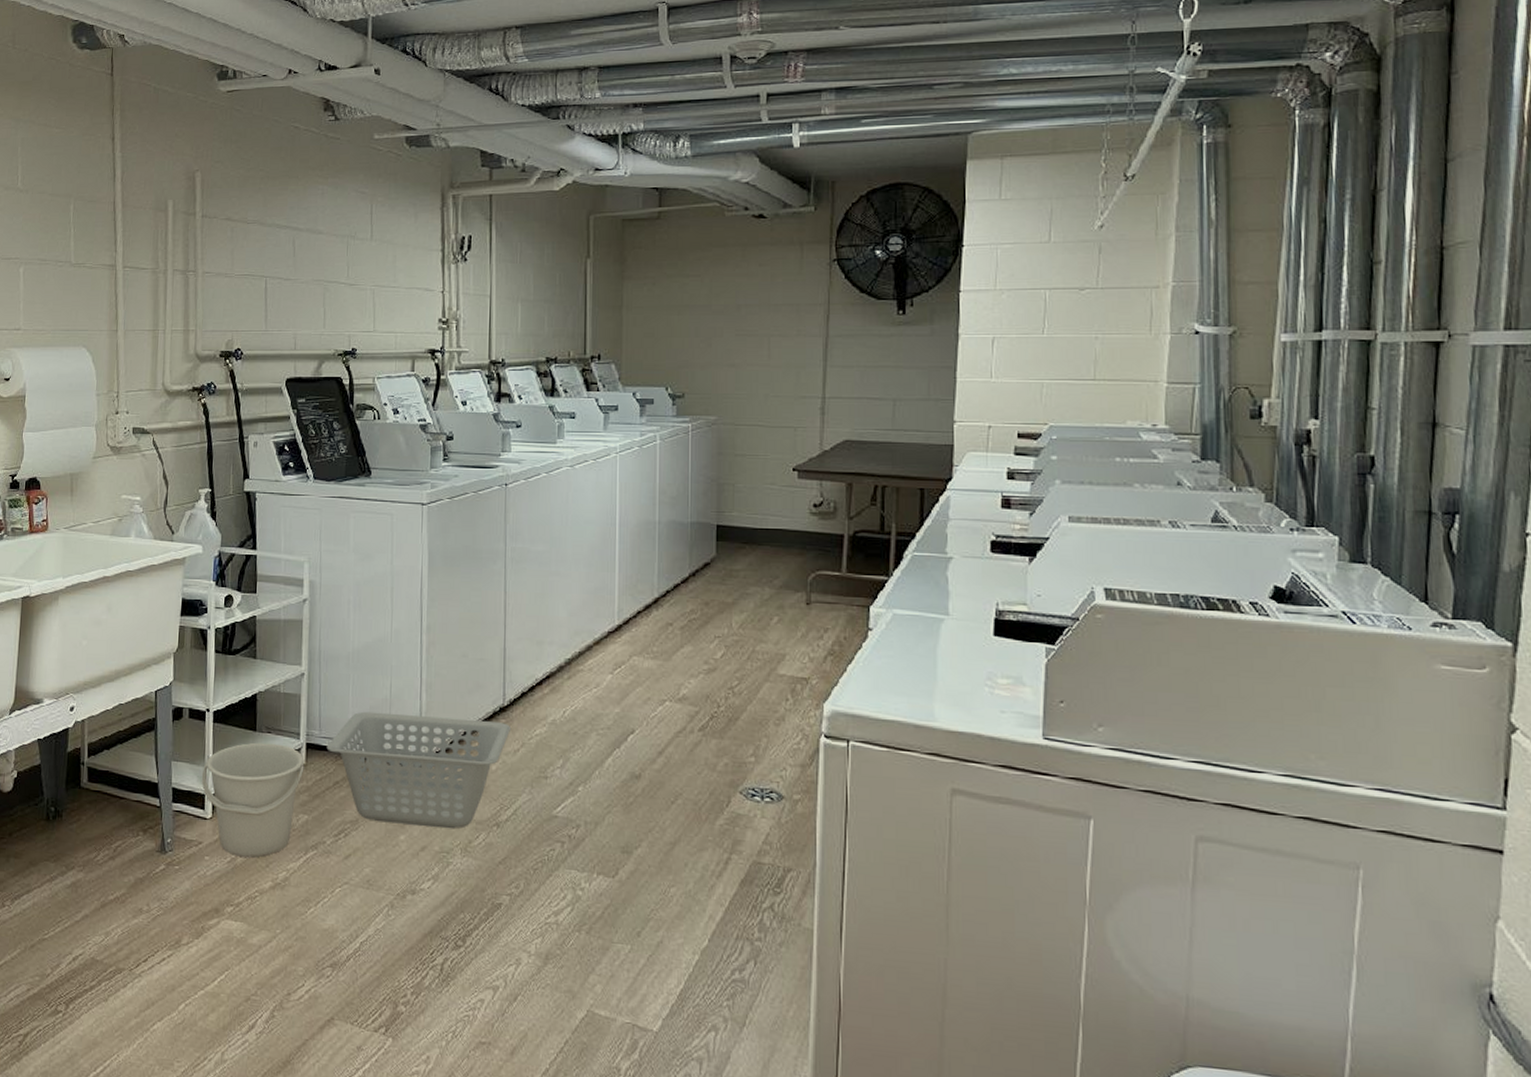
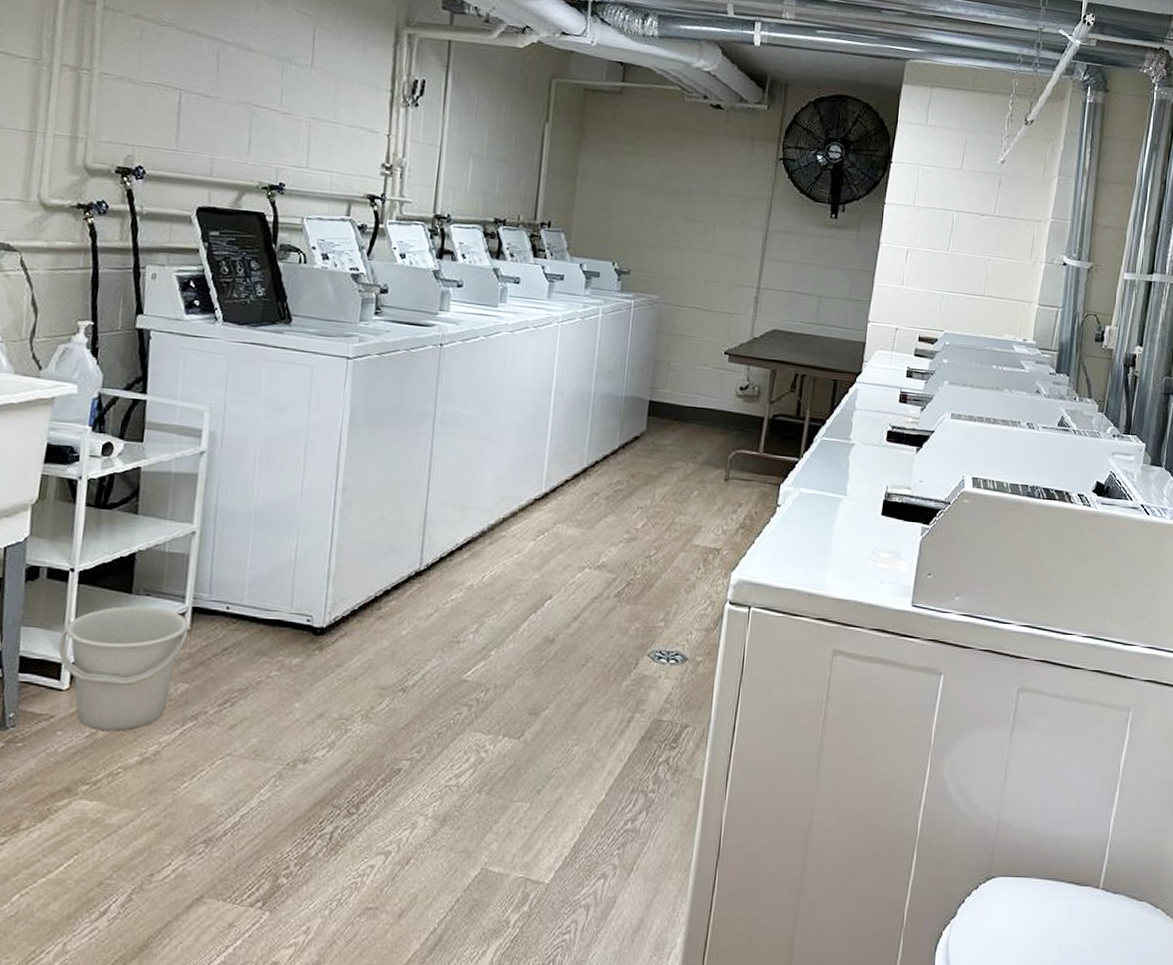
laundry basket: present [326,711,512,829] -> none [216,574,427,696]

